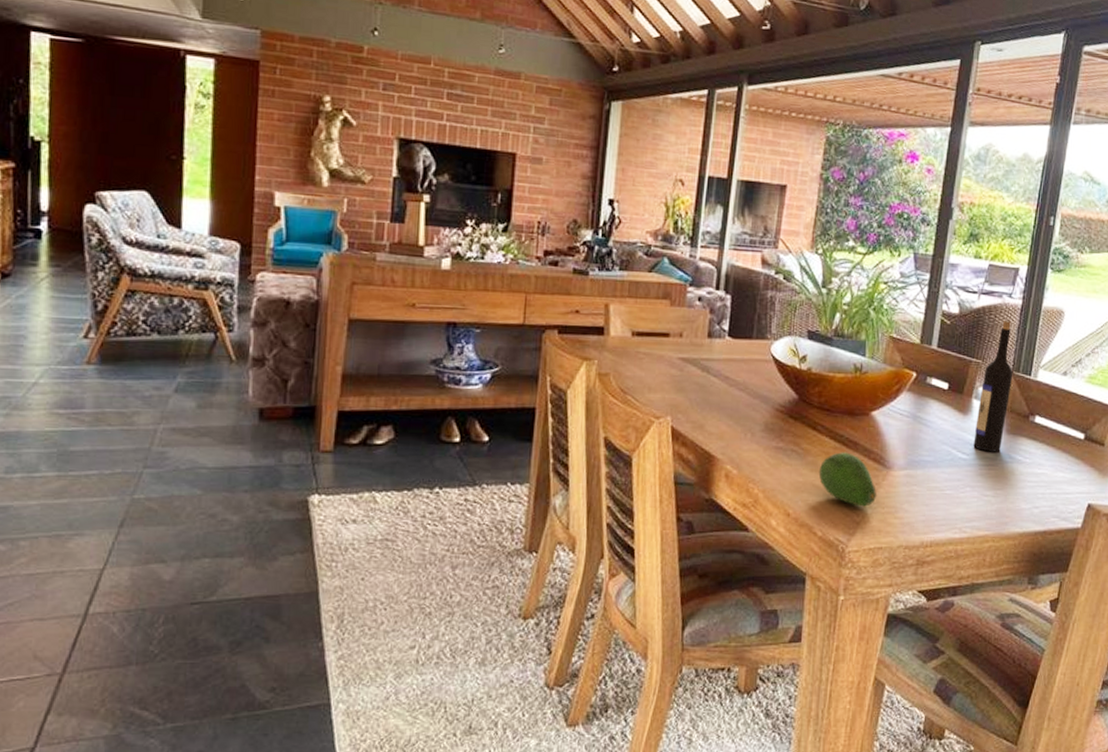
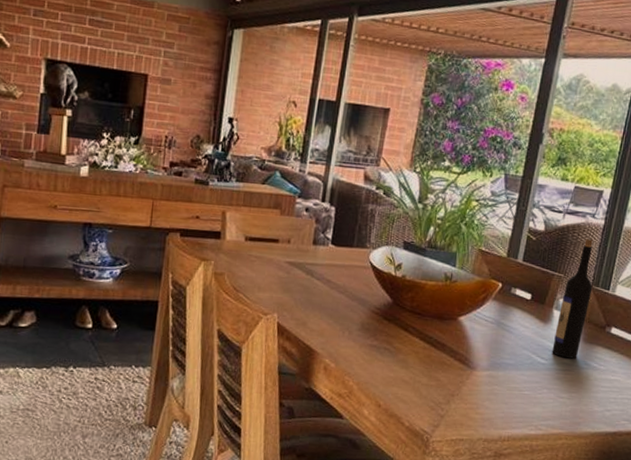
fruit: present [818,452,877,507] -> none [408,352,461,402]

